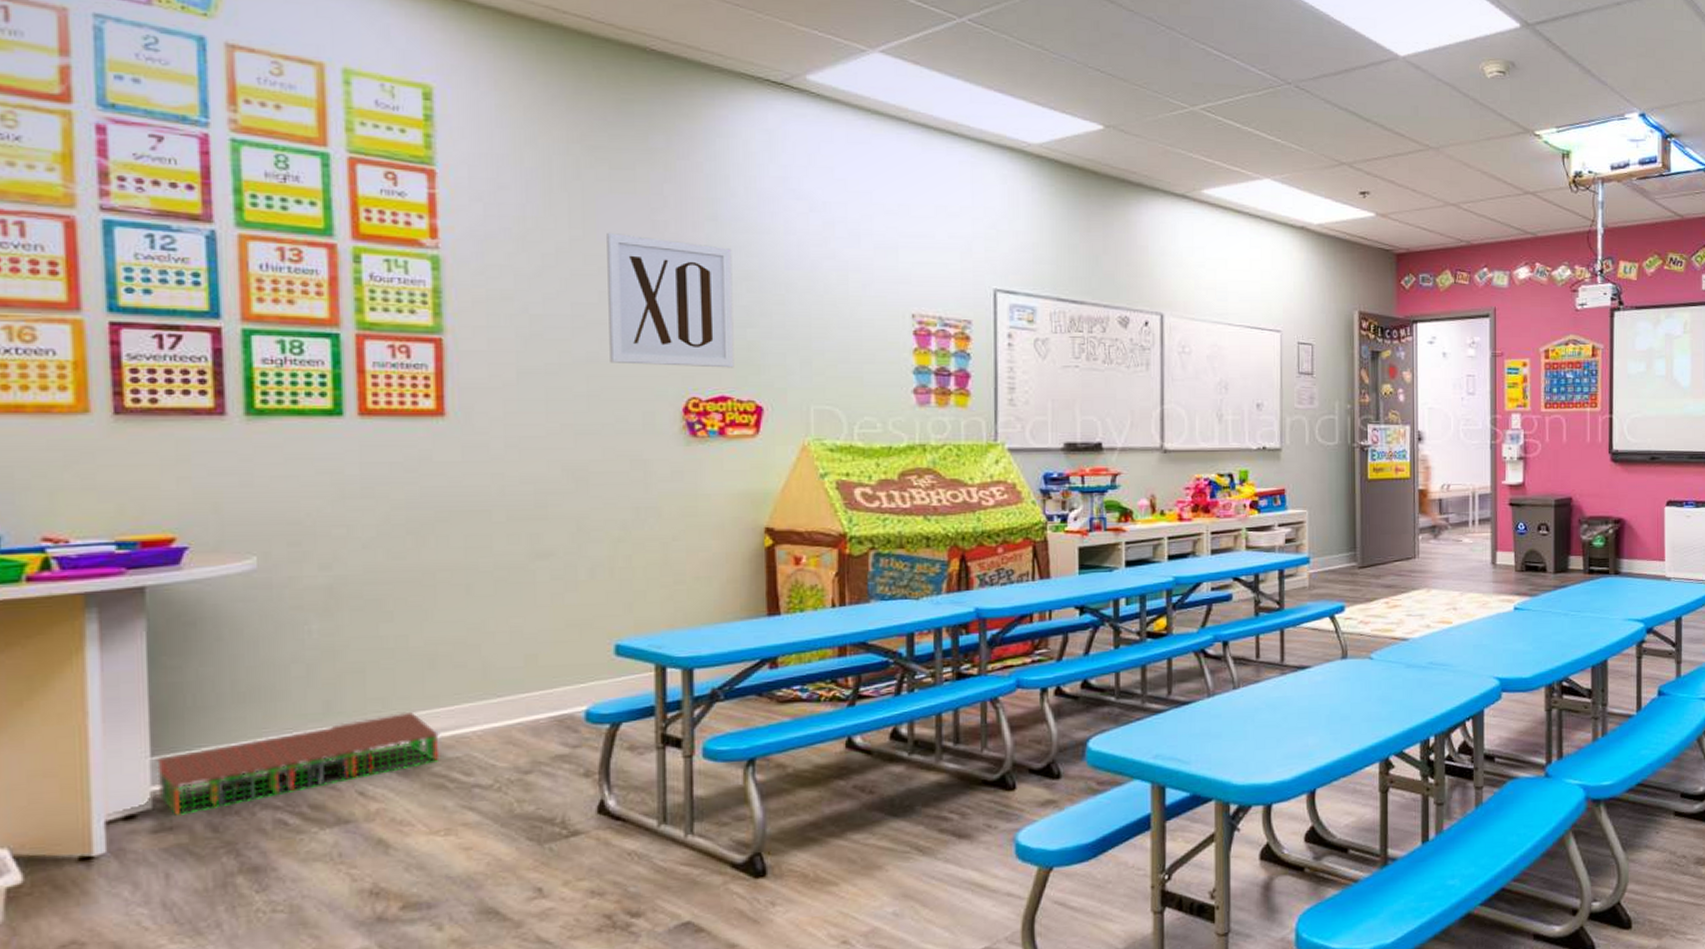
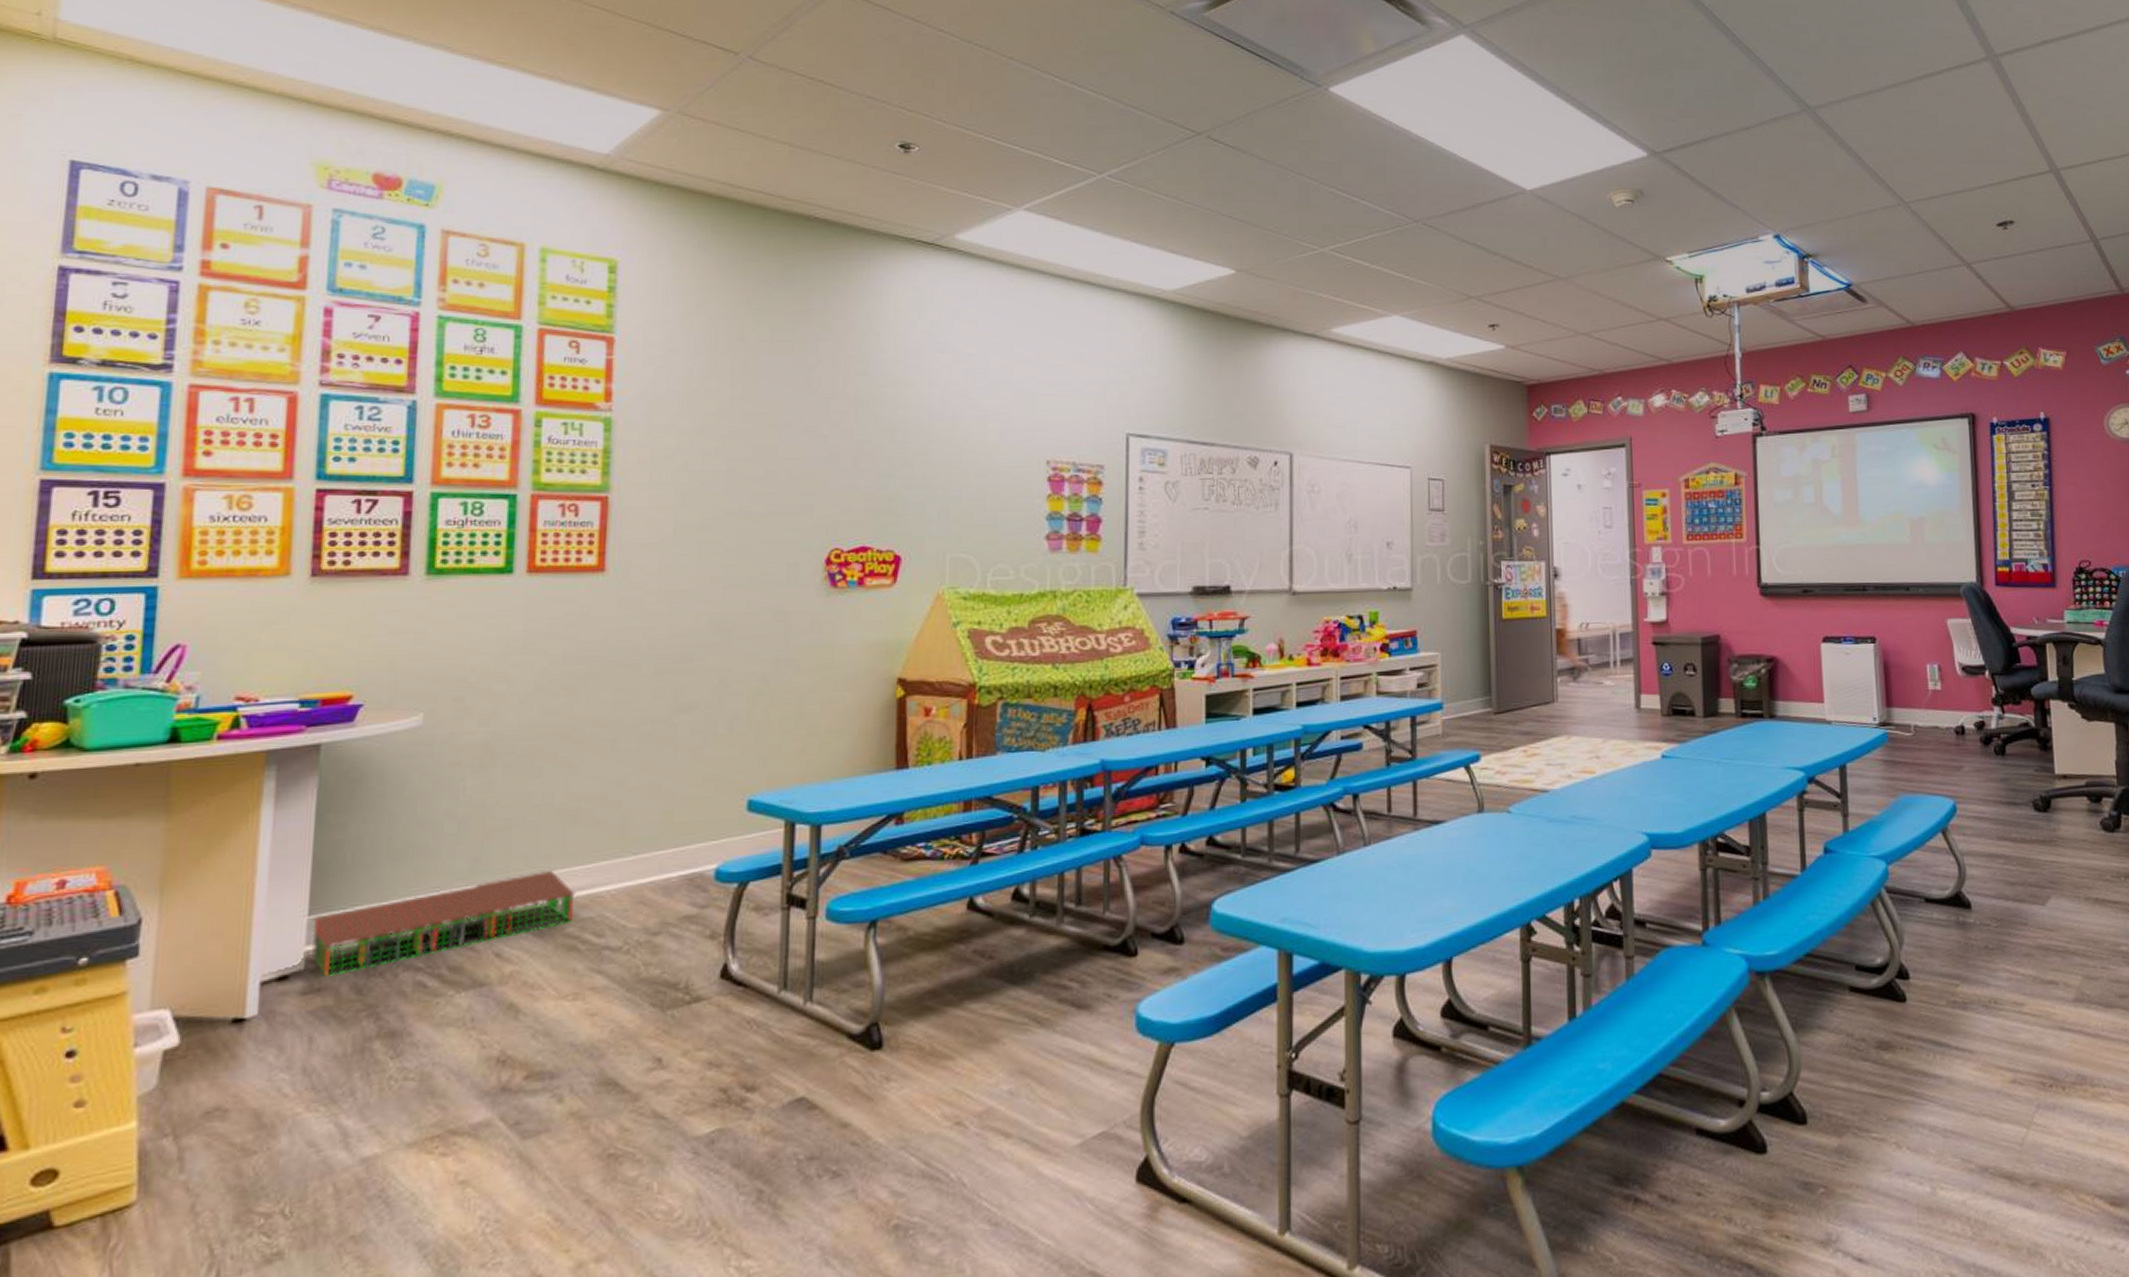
wall art: present [607,233,734,368] -> none [760,391,879,519]

